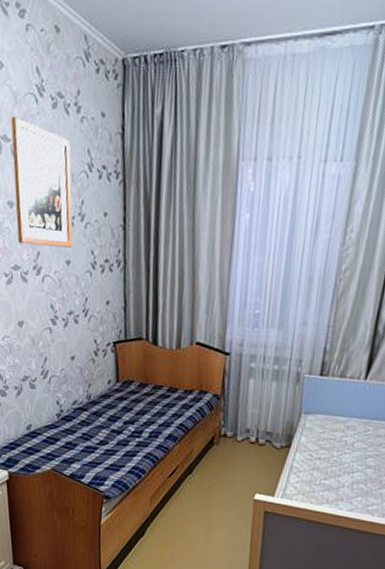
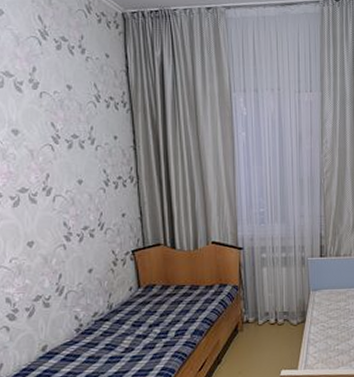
wall art: present [11,116,73,248] -> none [13,55,84,169]

